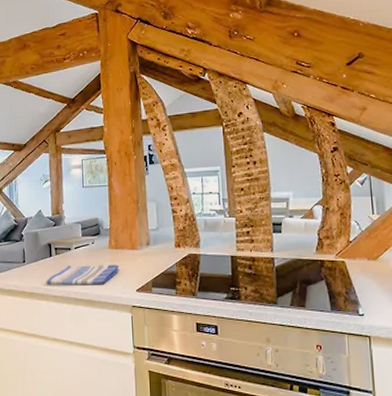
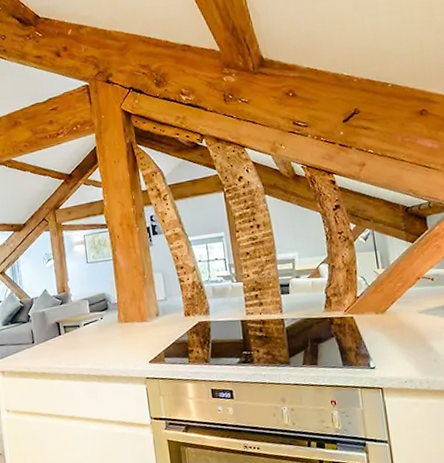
dish towel: present [46,264,120,286] -> none [57,338,131,364]

